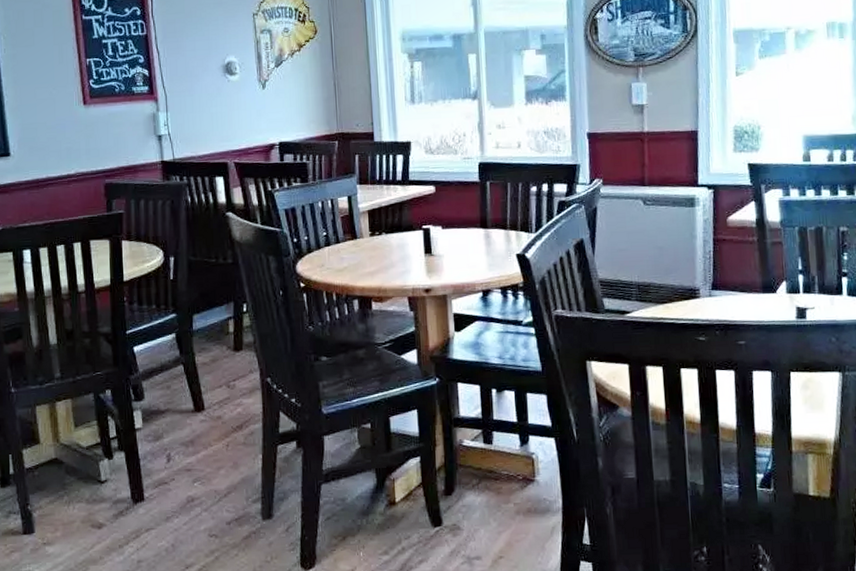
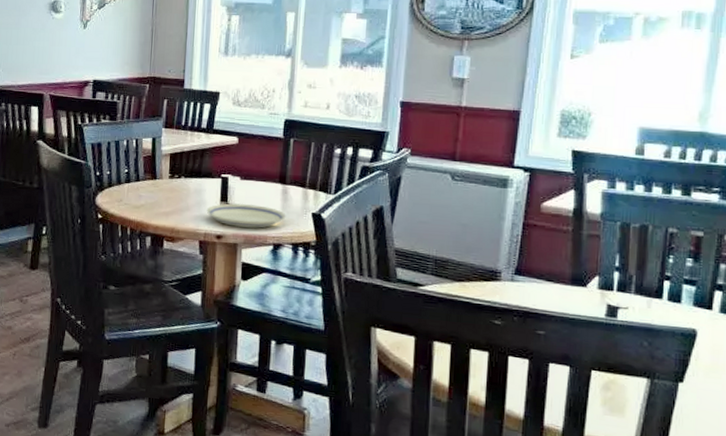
plate: none [411,252,492,279] -> present [206,203,286,228]

